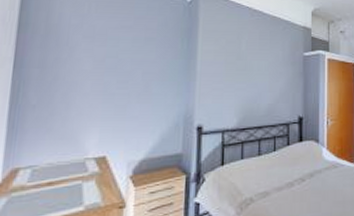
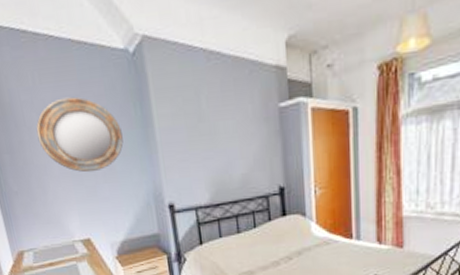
home mirror: none [77,27,166,92] -> present [36,97,124,173]

